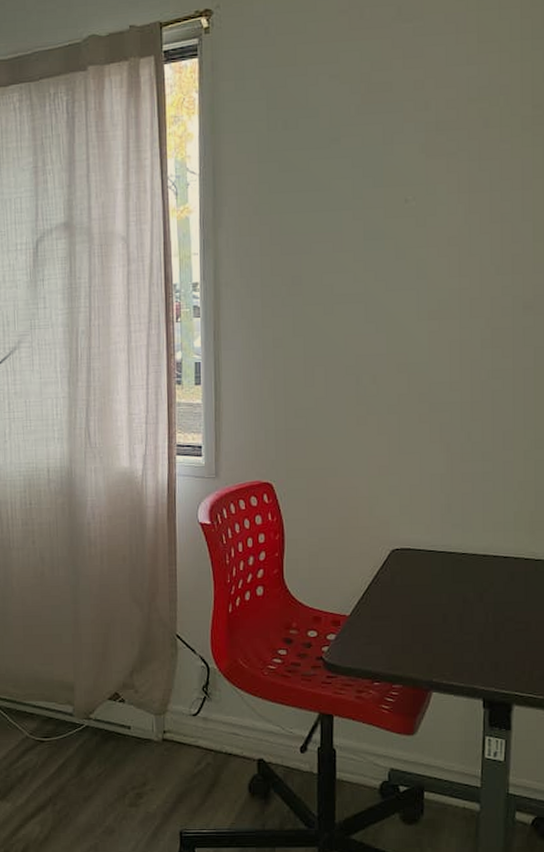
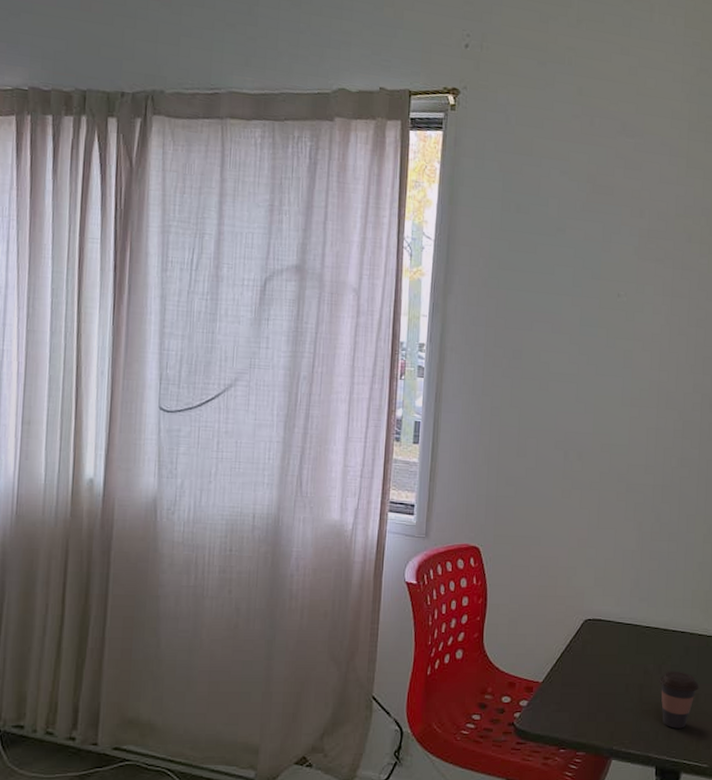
coffee cup: none [481,598,529,659] -> present [659,671,699,729]

